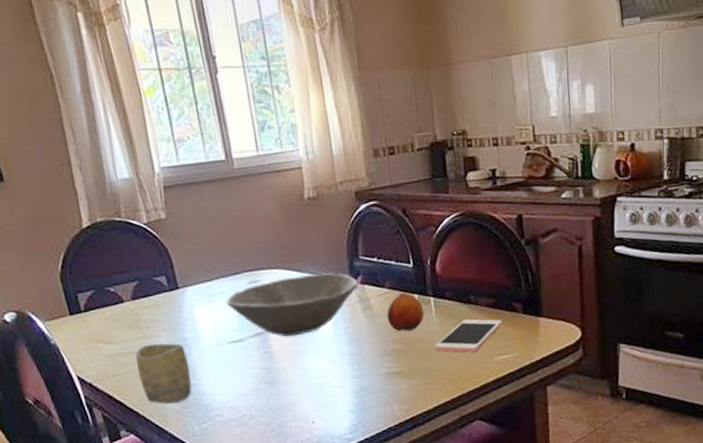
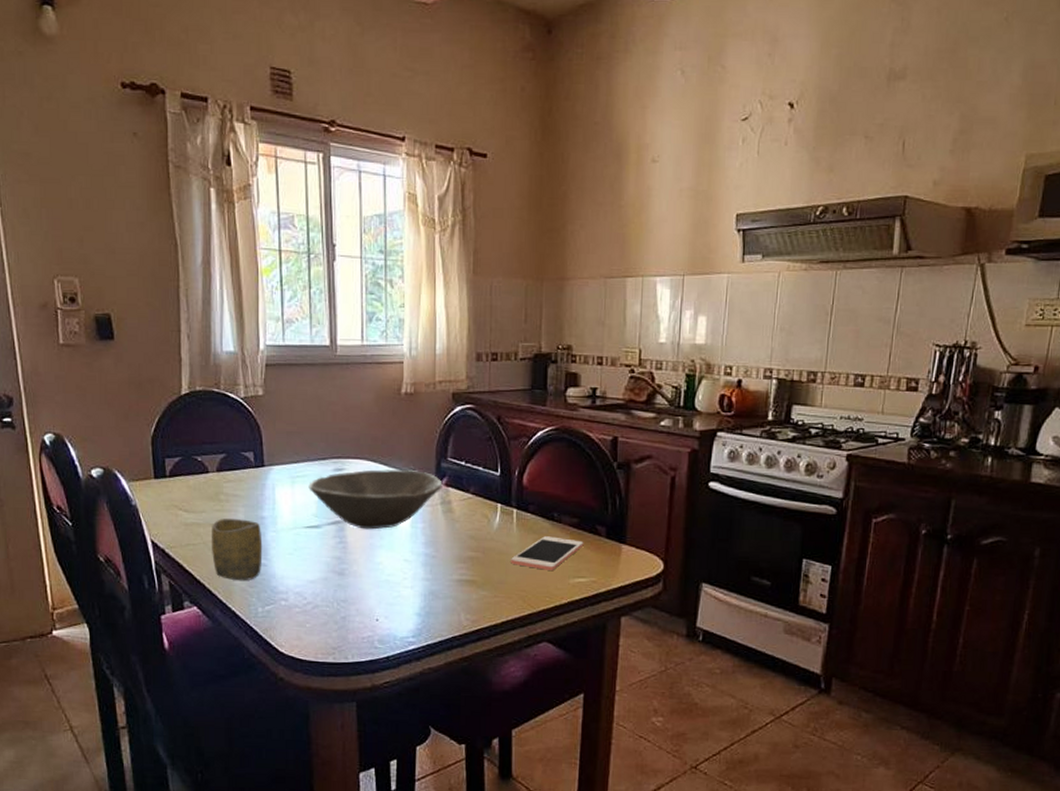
fruit: present [387,292,425,332] -> none [467,500,505,540]

